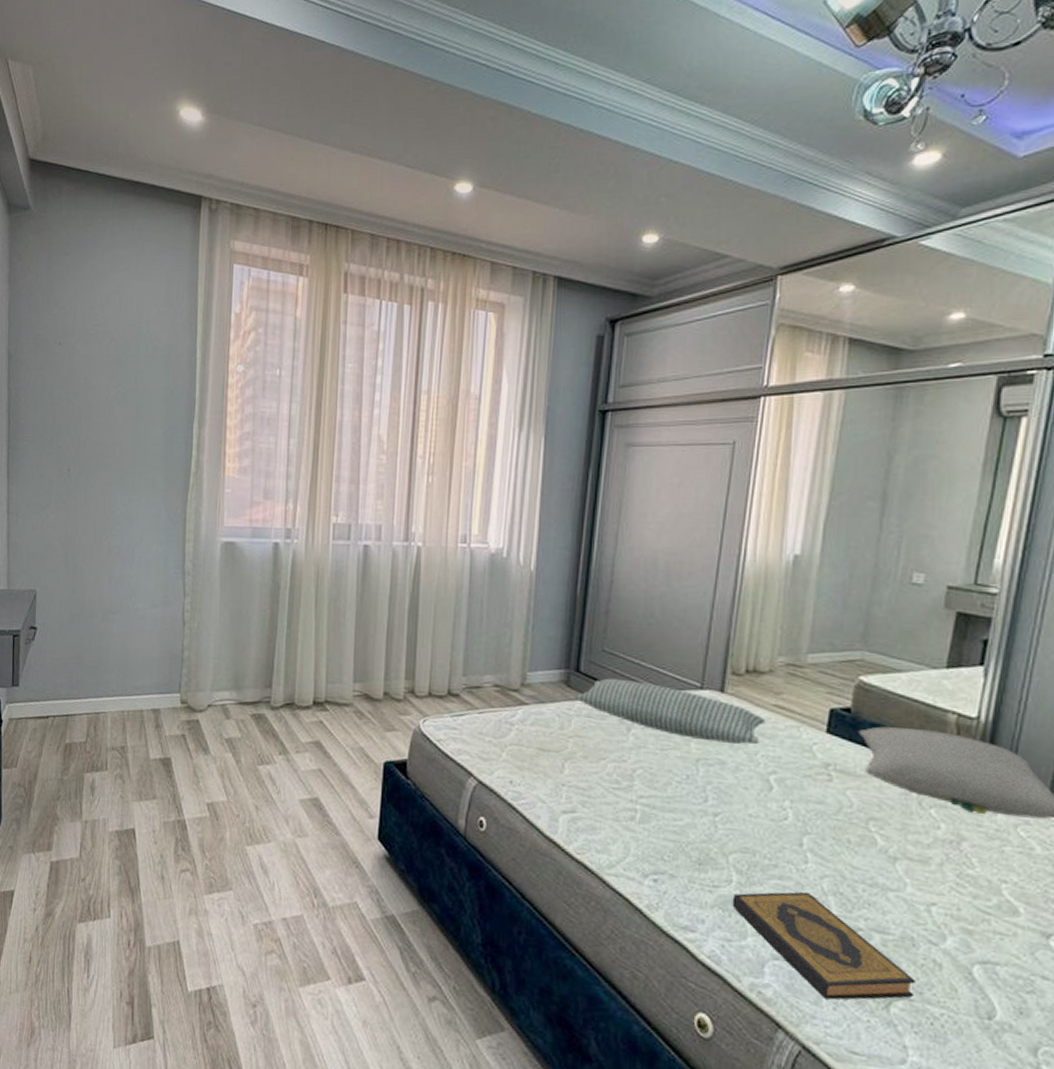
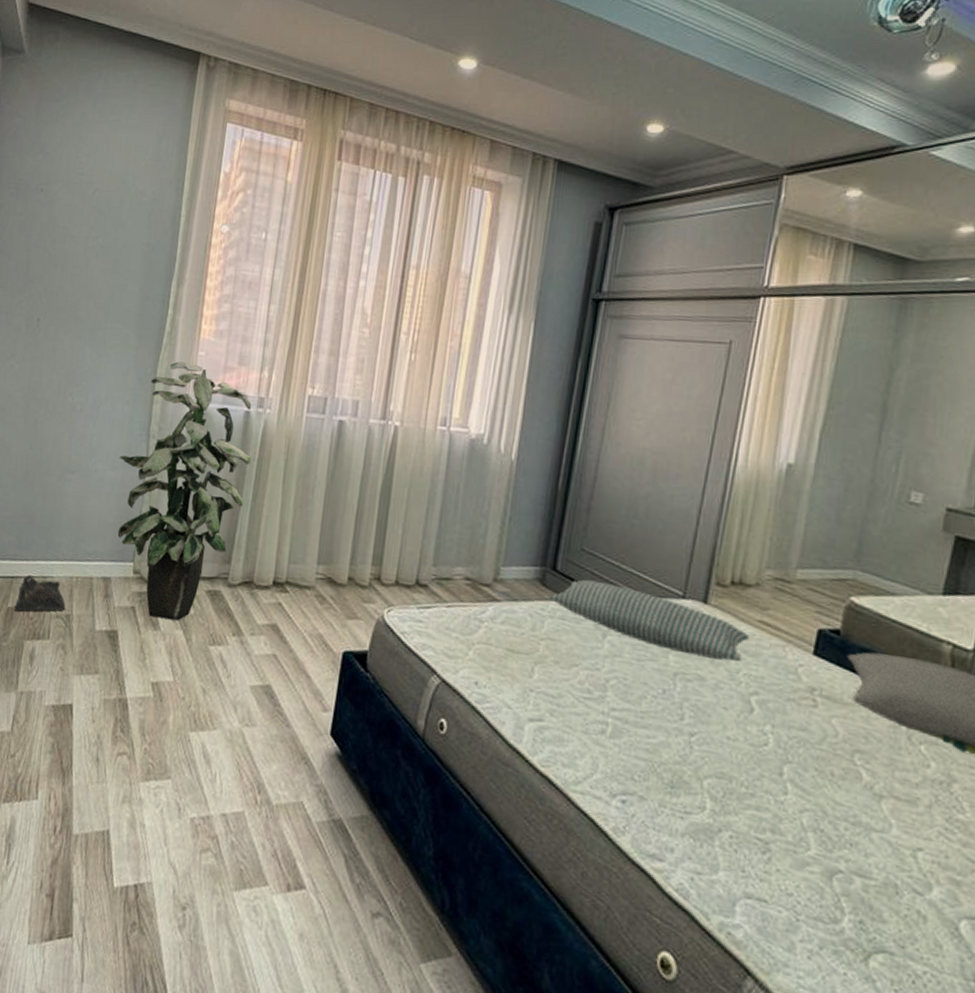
bag: none [72,712,120,748] -> present [14,575,66,612]
indoor plant: none [158,500,283,745] -> present [117,361,252,621]
hardback book: present [732,891,916,1000] -> none [704,822,898,952]

